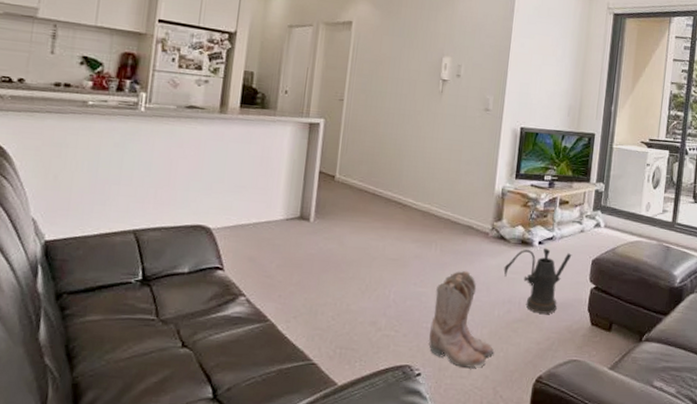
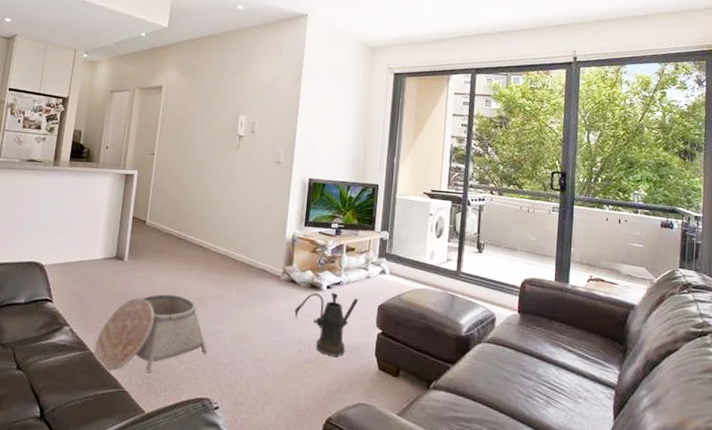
basket: none [277,256,408,342] -> present [94,293,207,373]
boots: present [429,270,495,368] -> none [226,310,286,405]

